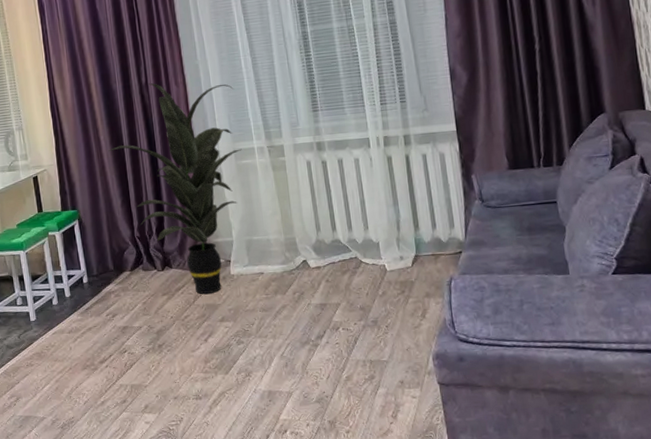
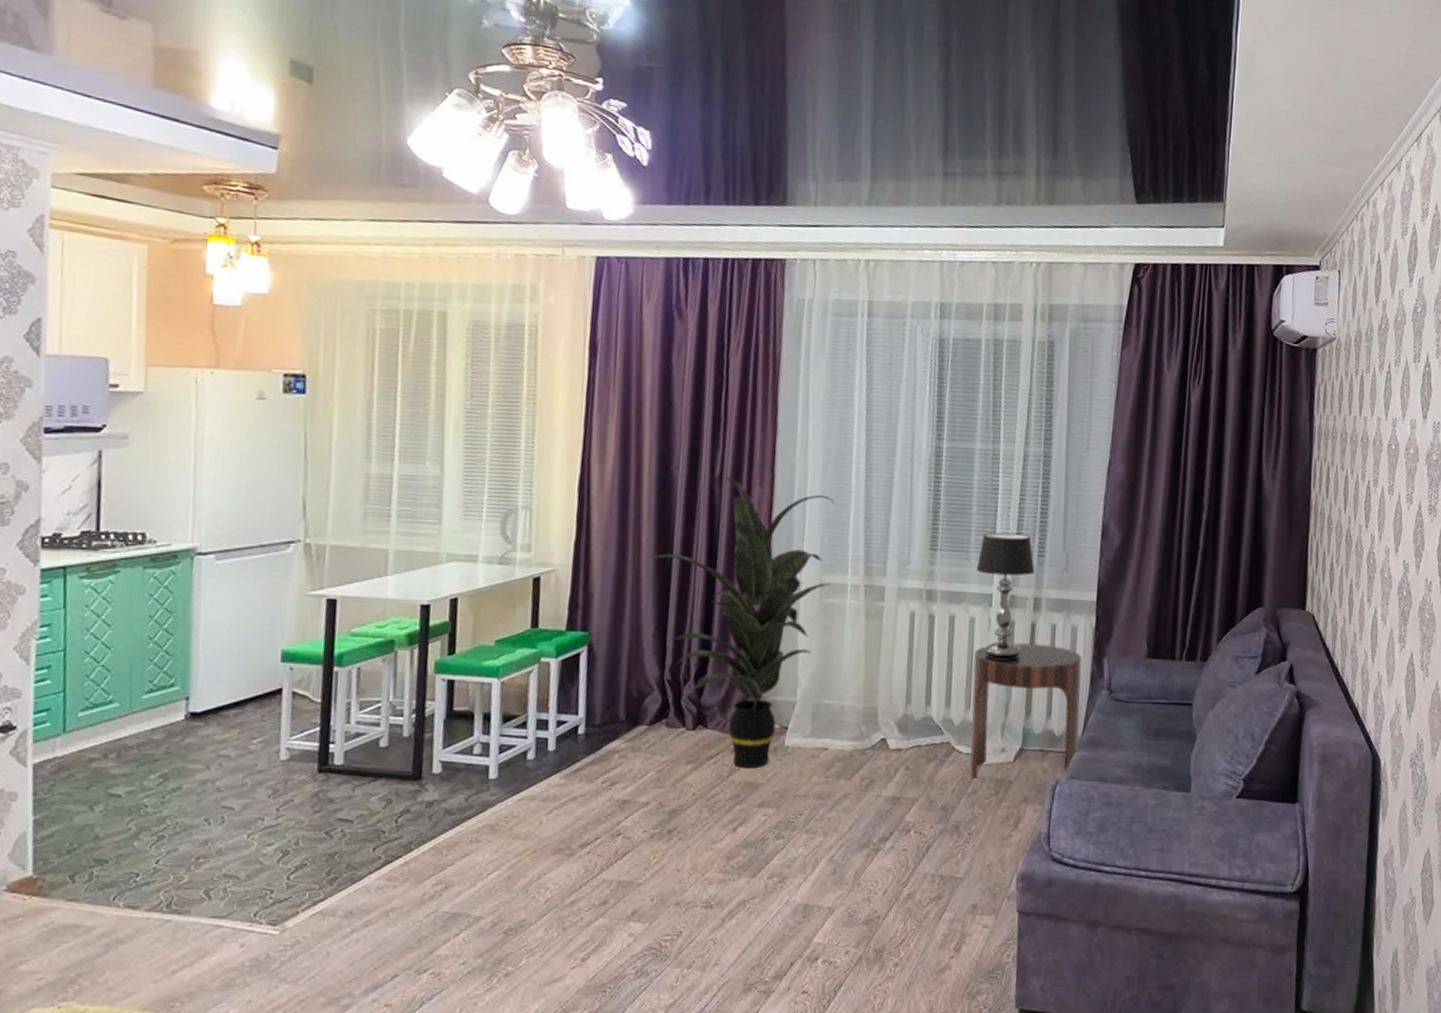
table lamp: none [352,87,402,188] -> present [975,532,1035,660]
side table: none [363,171,464,283] -> present [969,643,1083,778]

